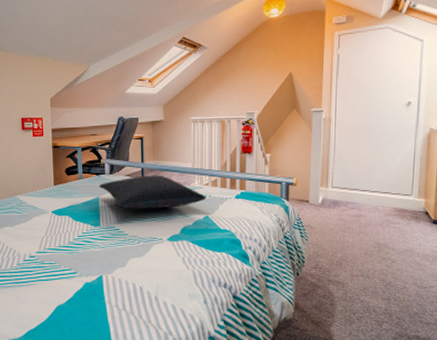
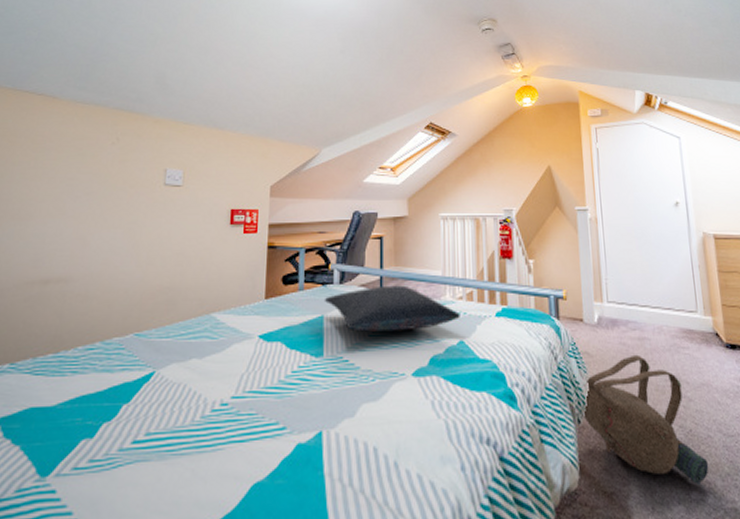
backpack: none [301,227,401,319] -> present [582,354,709,485]

